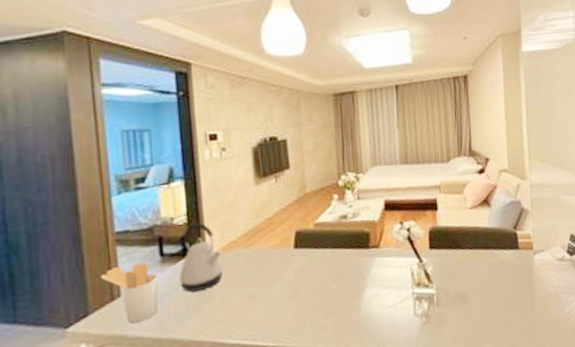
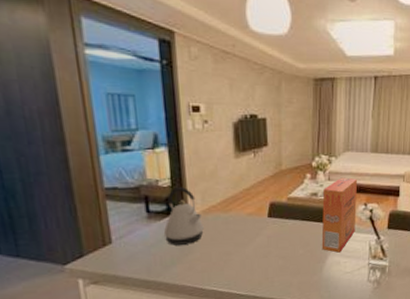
utensil holder: present [100,263,159,324] -> none [92,216,146,266]
cereal box: none [353,194,393,284] -> present [321,177,357,253]

